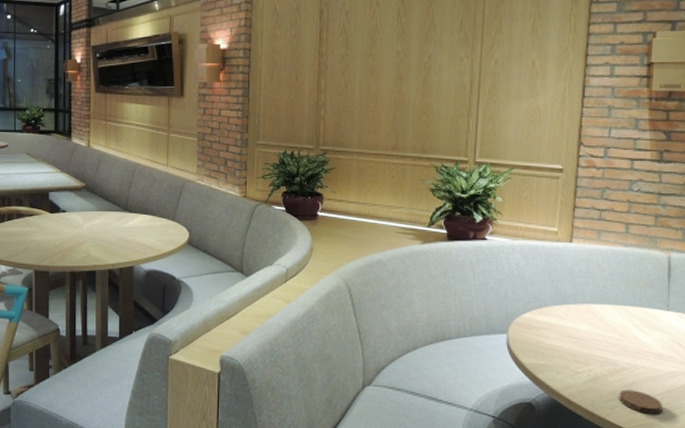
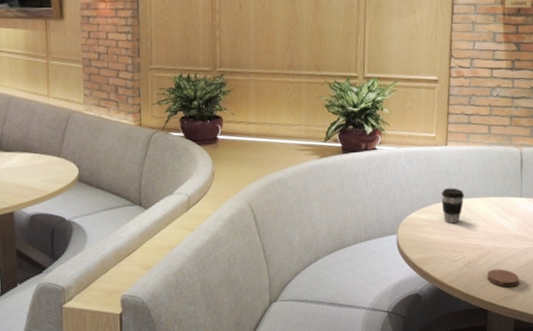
coffee cup: none [563,290,592,331] -> present [441,188,465,224]

